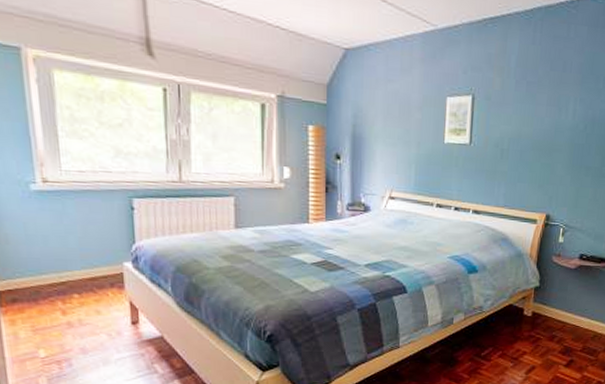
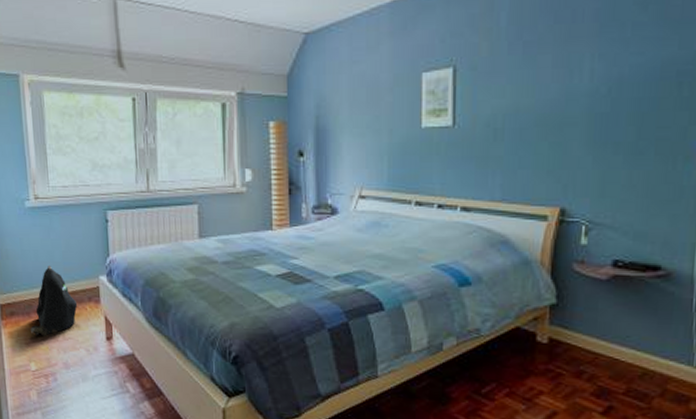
backpack: none [39,251,96,323] -> present [31,266,77,336]

